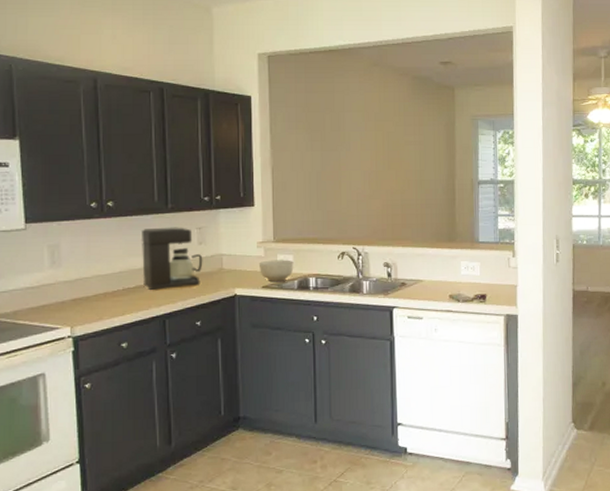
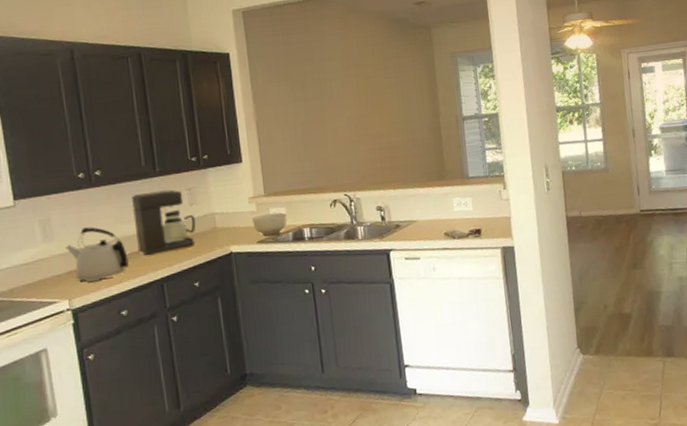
kettle: none [72,257,133,312] -> present [65,227,129,283]

